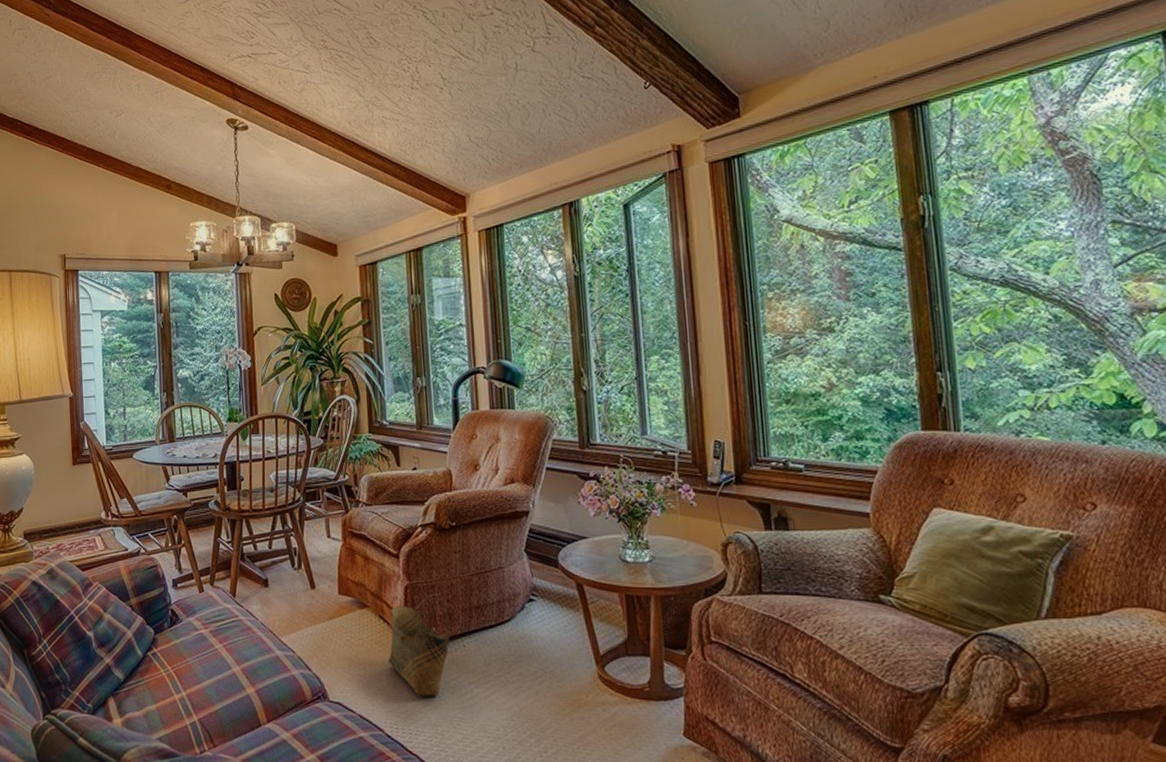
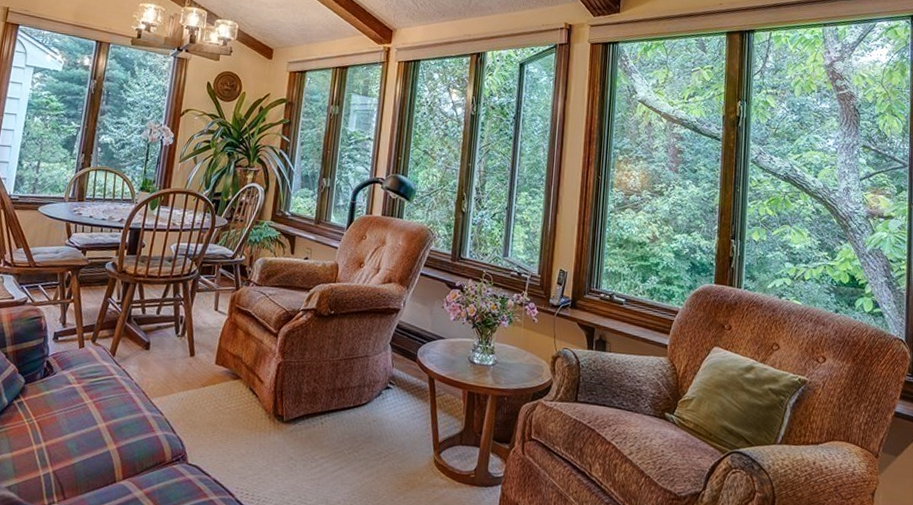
basket: present [388,594,450,696] -> none [250,372,313,467]

